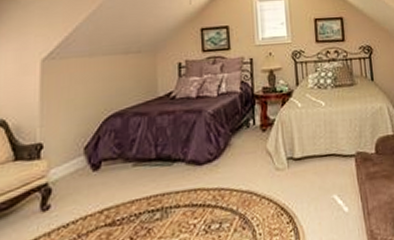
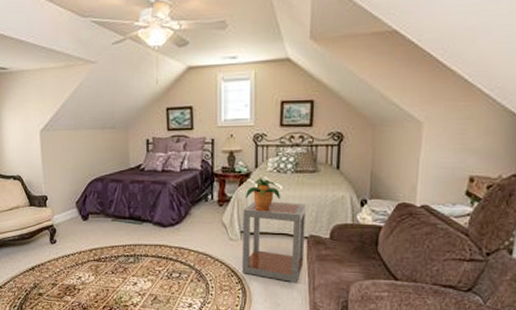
side table: none [288,118,355,211] -> present [241,201,306,283]
potted plant: none [289,95,324,130] -> present [246,177,280,209]

